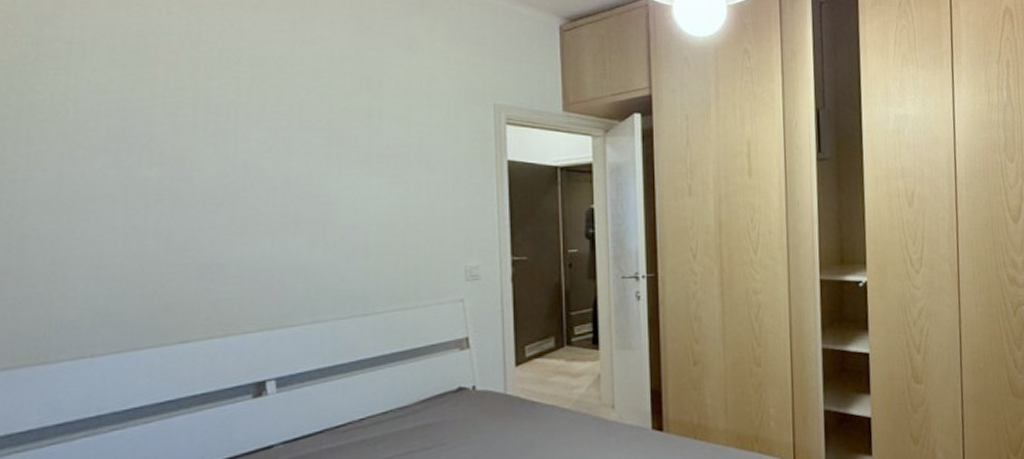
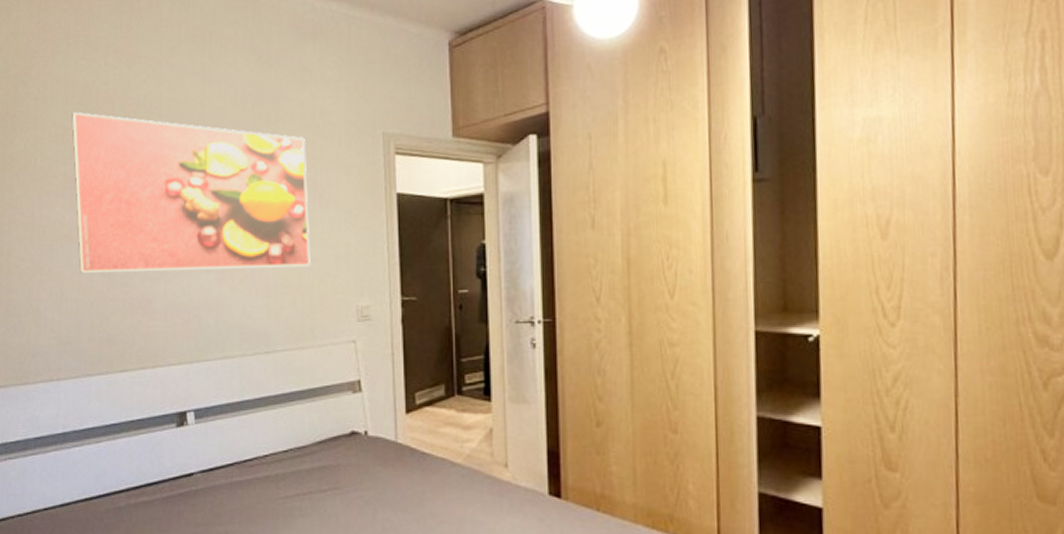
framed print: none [120,60,416,236] -> present [72,111,310,272]

